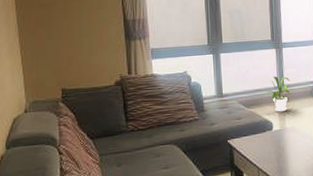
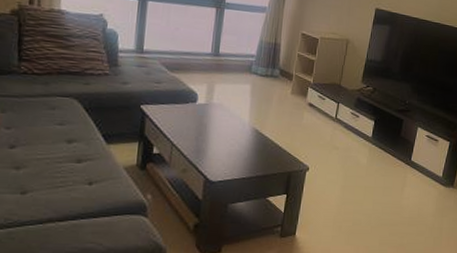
house plant: present [262,76,291,112] -> none [191,40,228,84]

